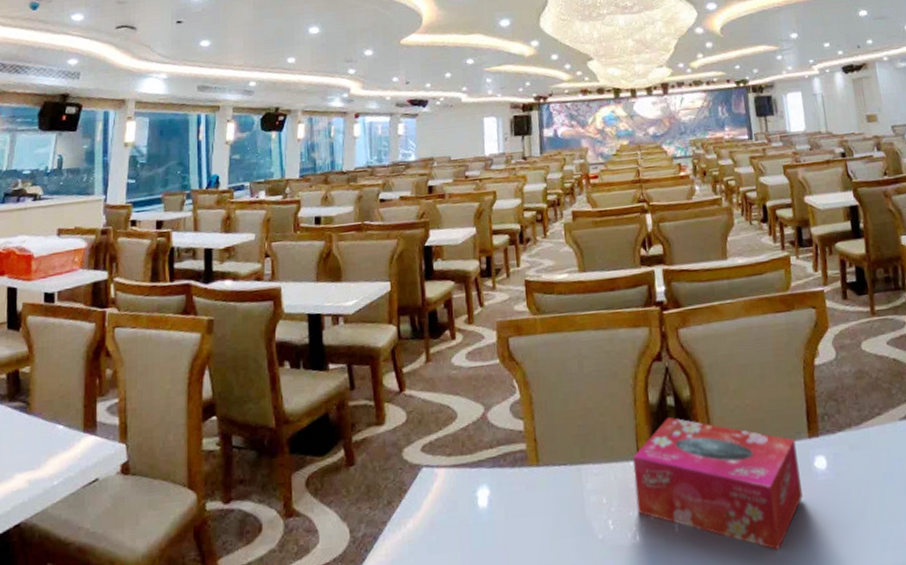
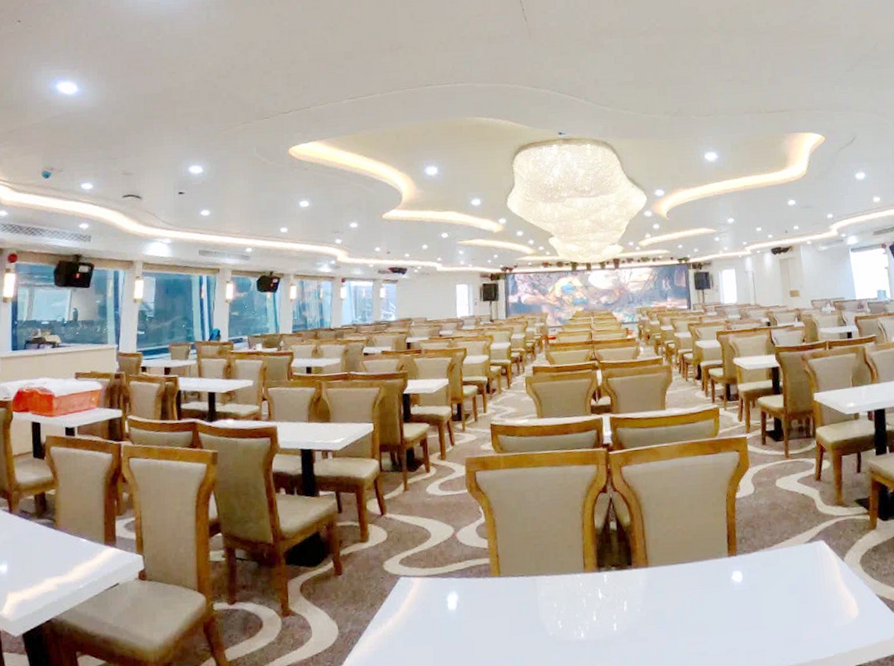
tissue box: present [632,416,803,550] -> none [579,538,721,645]

